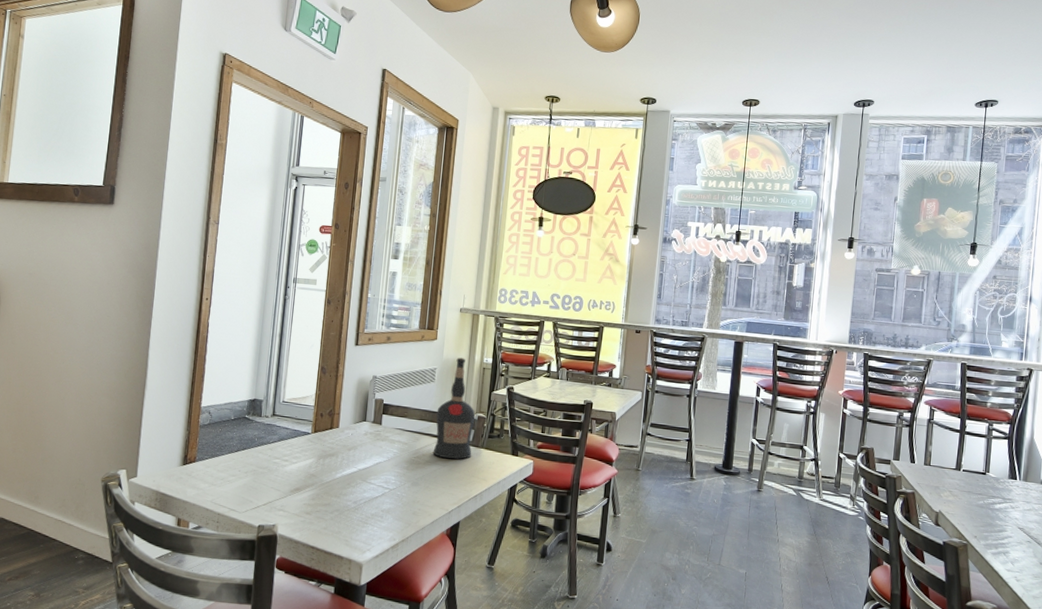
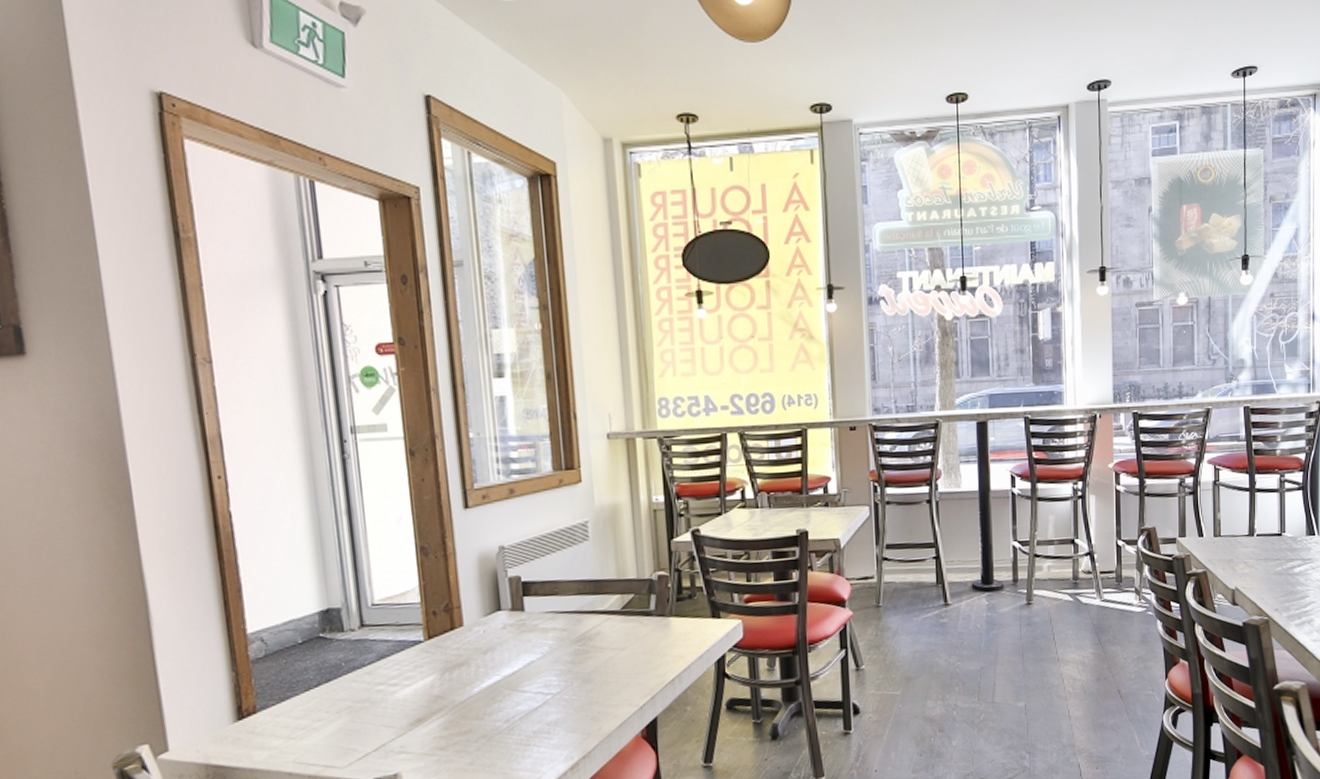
liquor bottle: present [433,357,476,460] -> none [599,501,658,639]

